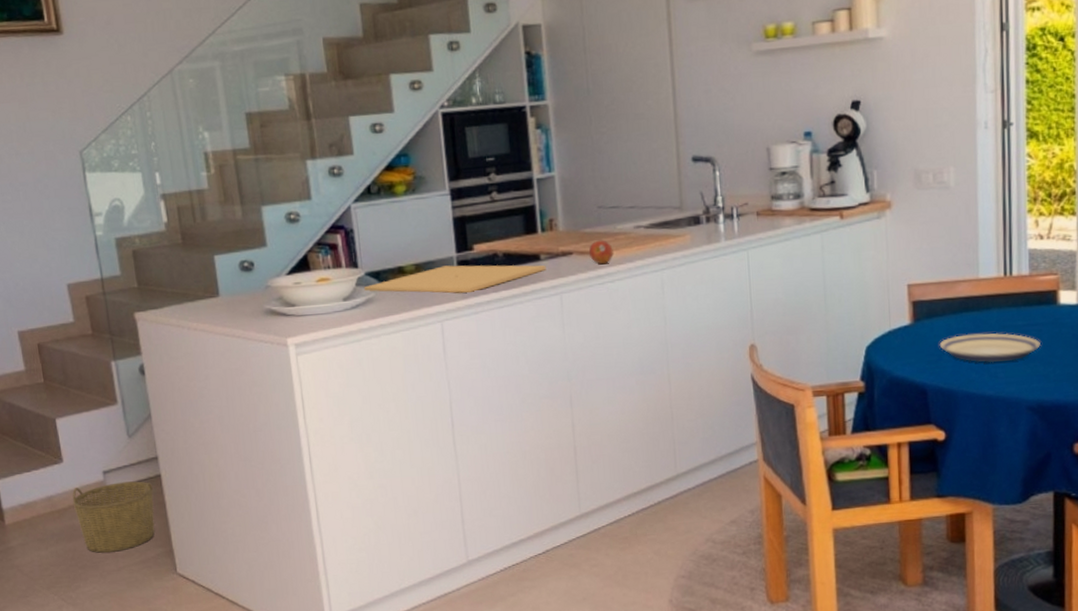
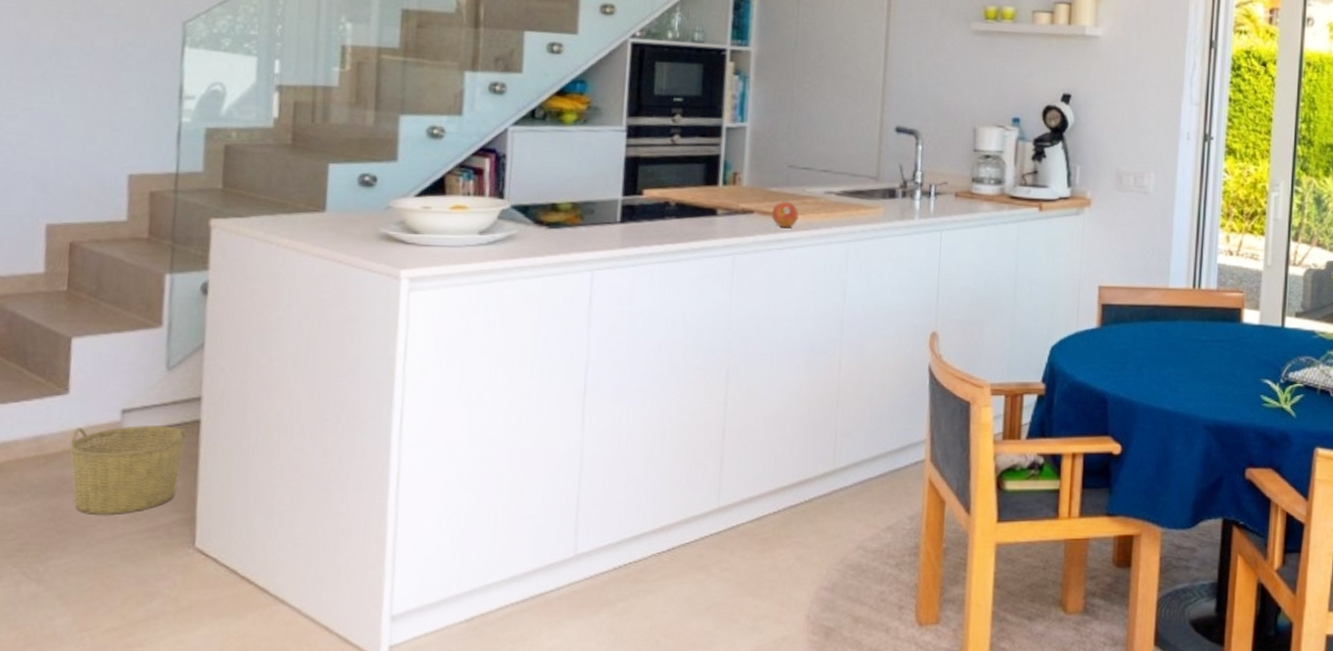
cutting board: present [363,265,546,294] -> none [506,208,722,243]
plate: present [939,333,1040,363] -> none [1124,344,1222,377]

